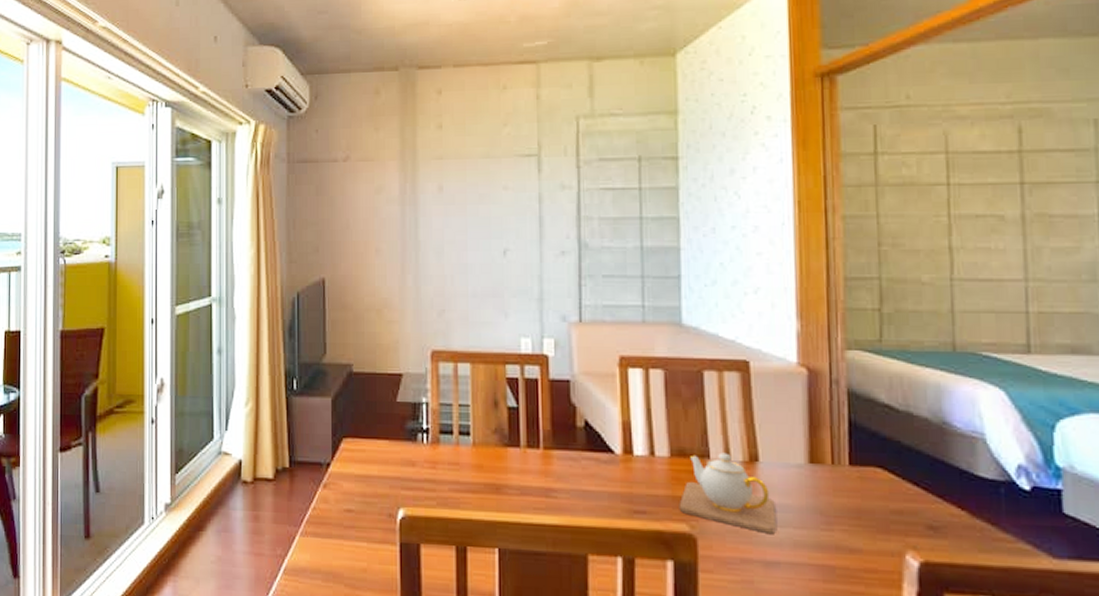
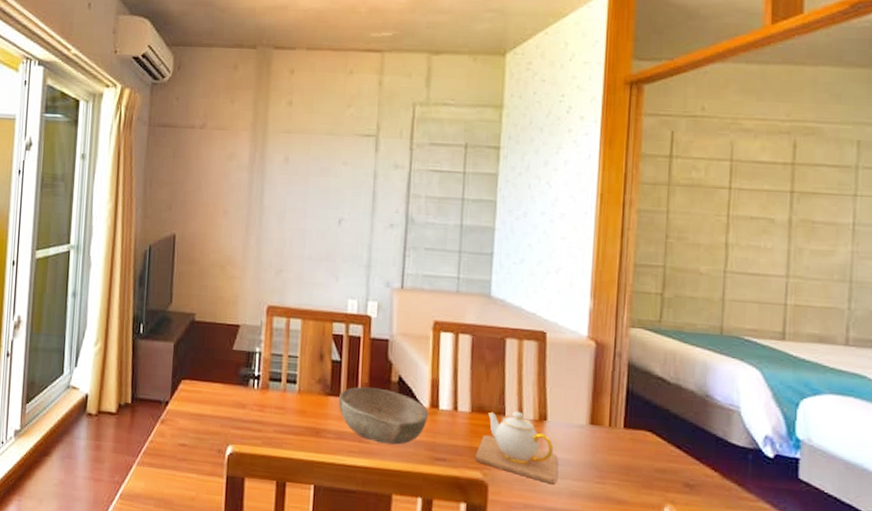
bowl: none [518,434,623,498] -> present [338,386,429,445]

